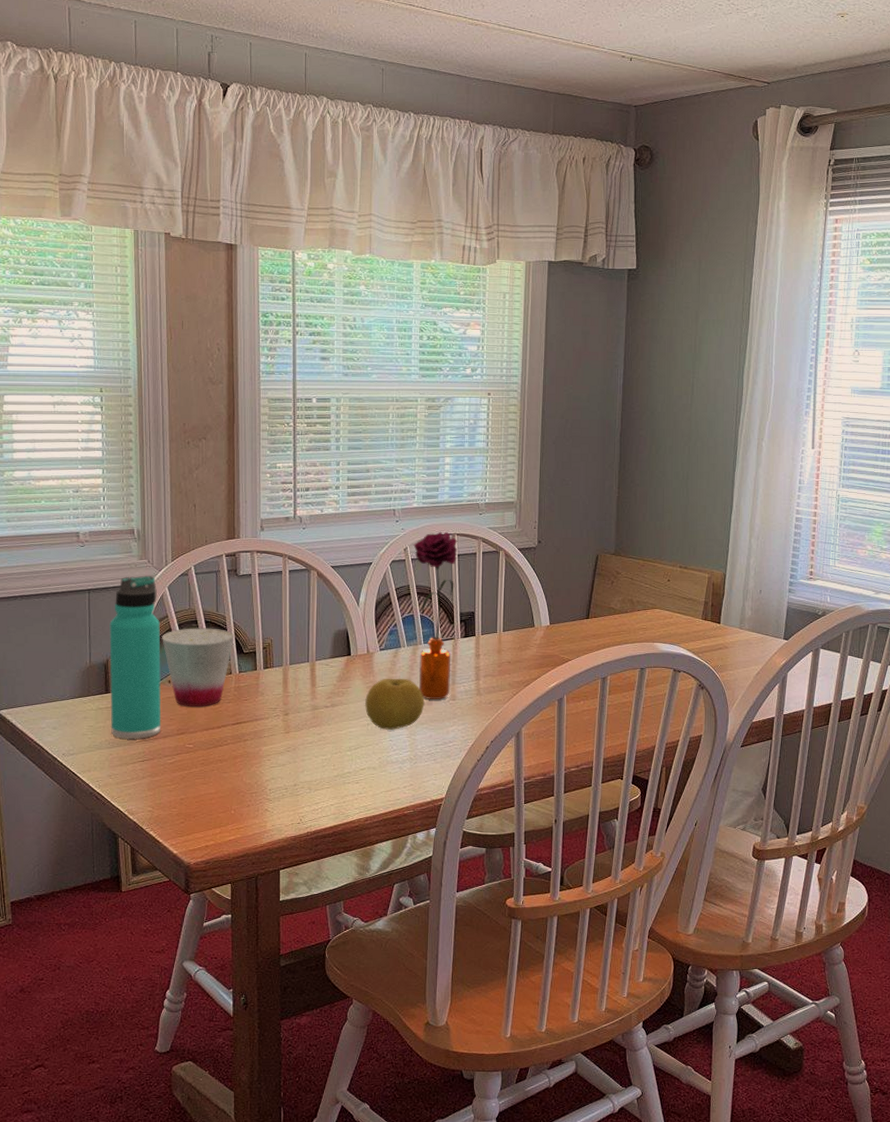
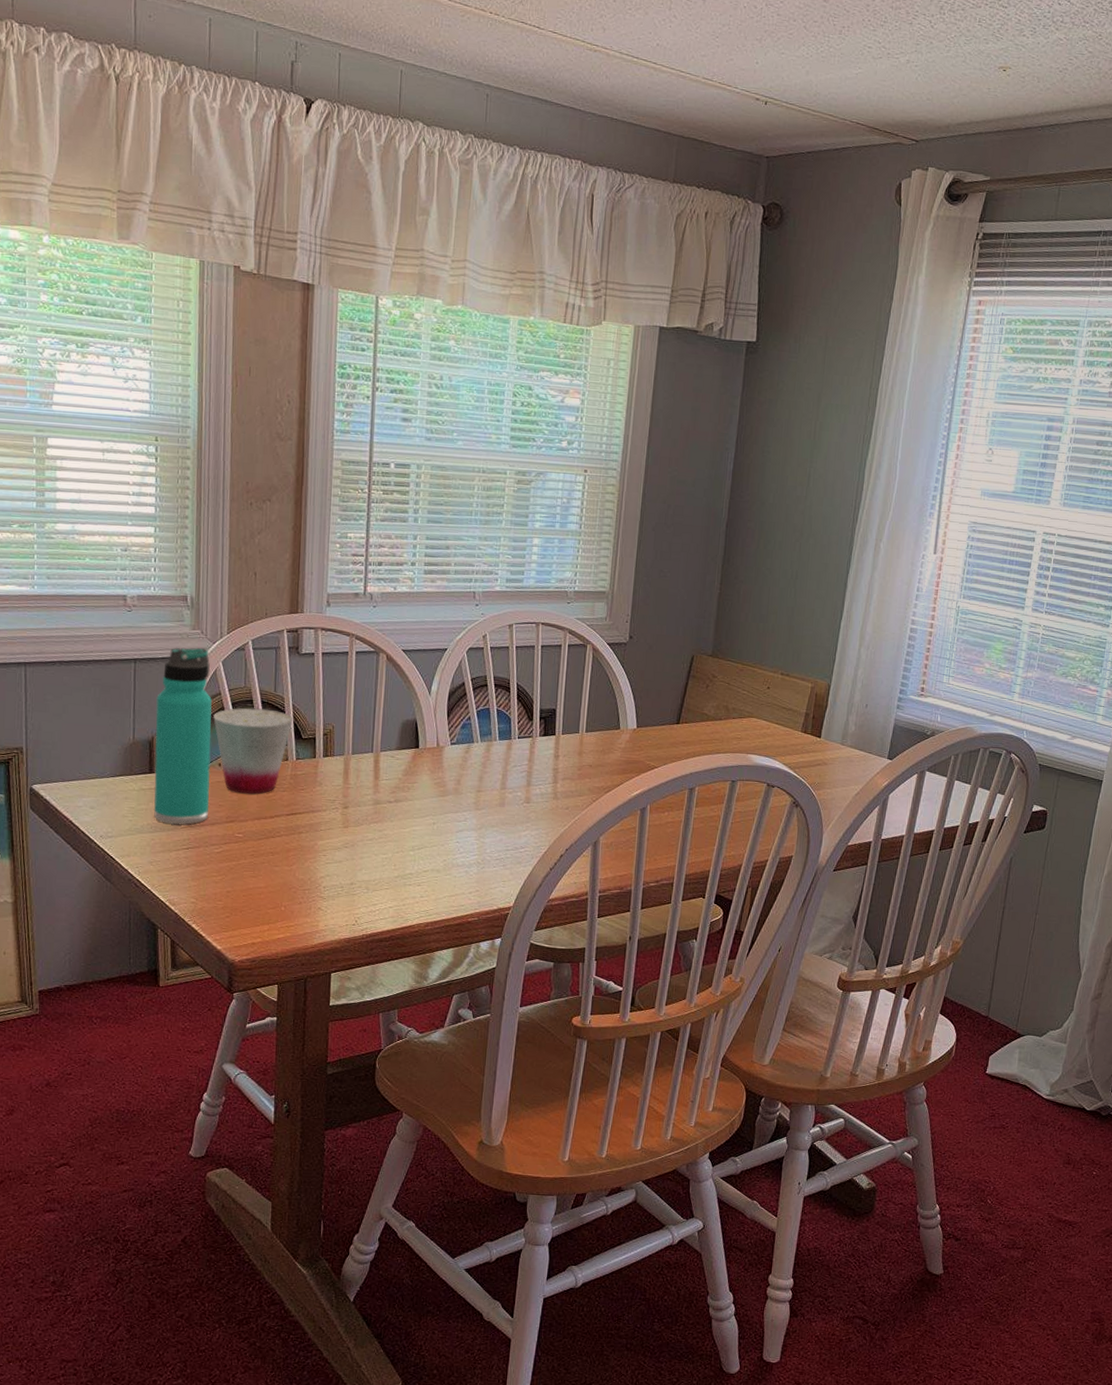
fruit: present [364,678,425,730] -> none [431,775,497,831]
flower: present [413,531,458,699] -> none [491,619,542,801]

